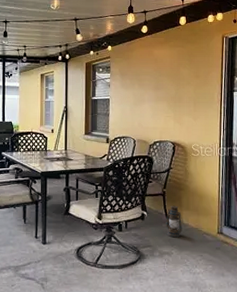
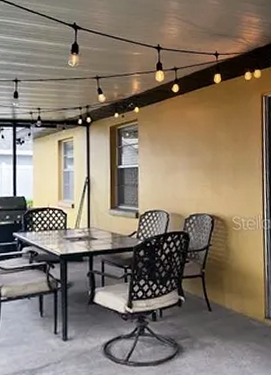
lantern: present [166,205,184,238] -> none [206,288,228,326]

